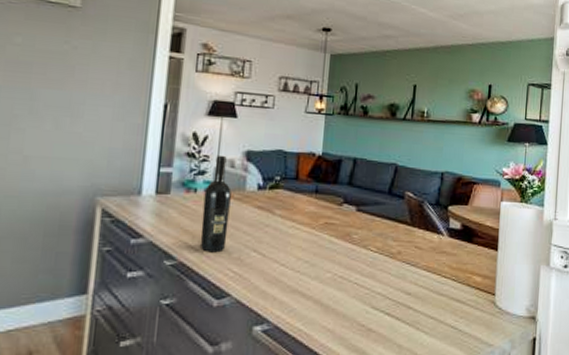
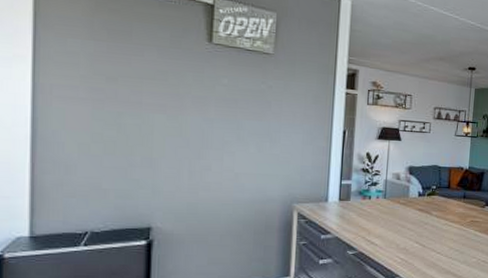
wine bottle: present [200,155,231,253] -> none [374,170,398,245]

